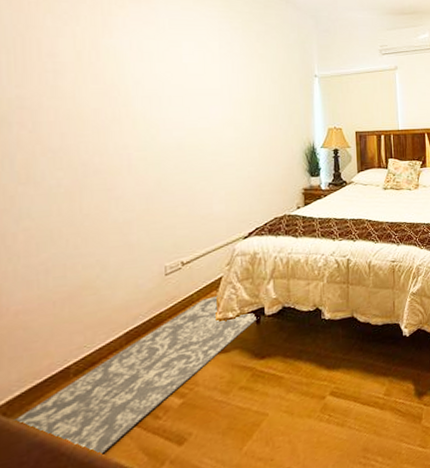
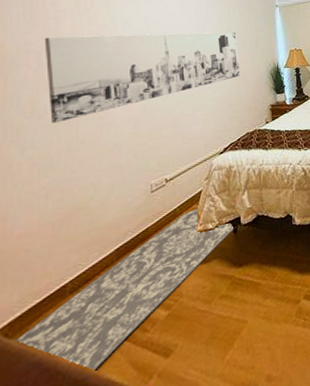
wall art: none [40,92,270,193] -> present [44,32,240,124]

